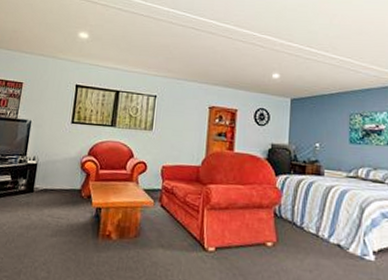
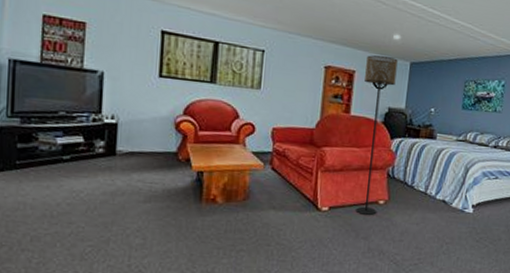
floor lamp: none [242,94,278,258] -> present [355,55,398,215]

